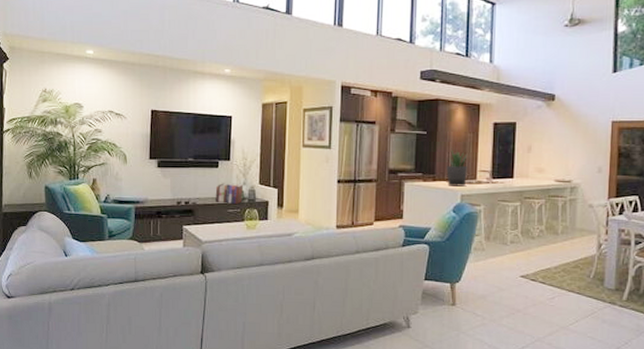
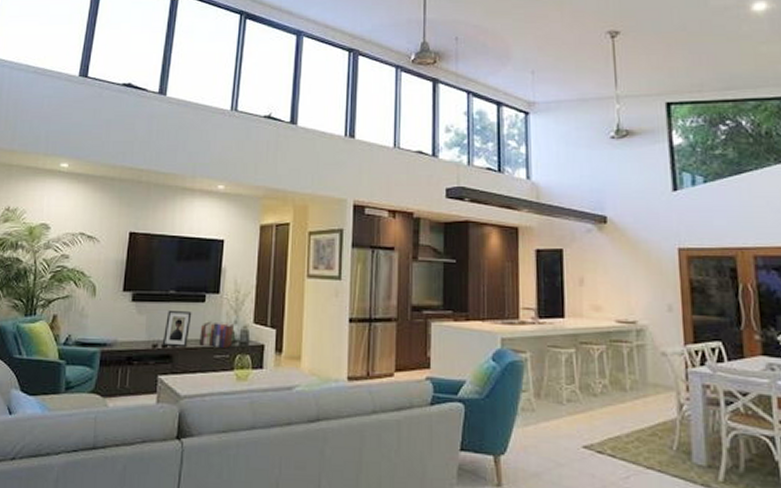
picture frame: none [186,175,208,204] -> present [163,311,192,348]
planter: present [446,148,467,187] -> none [482,280,507,328]

